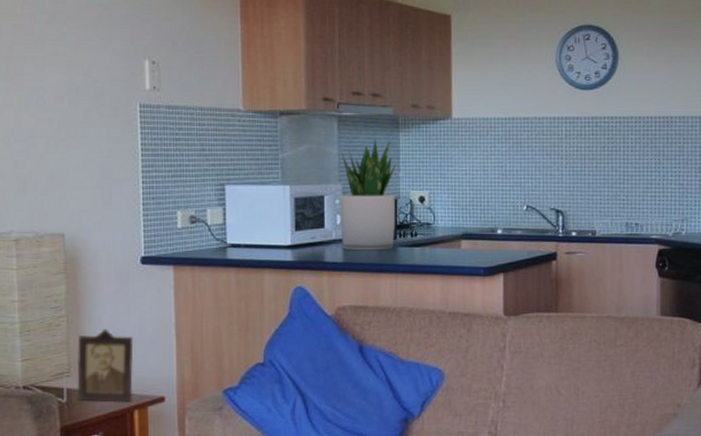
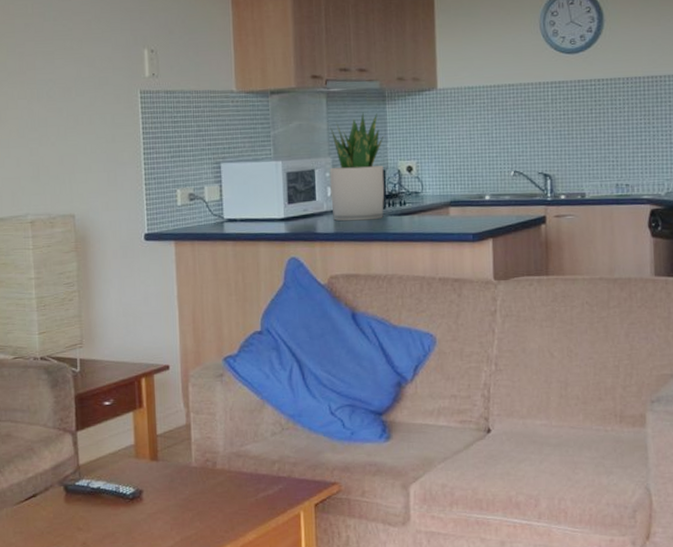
photo frame: present [77,328,134,402] -> none [88,302,140,371]

